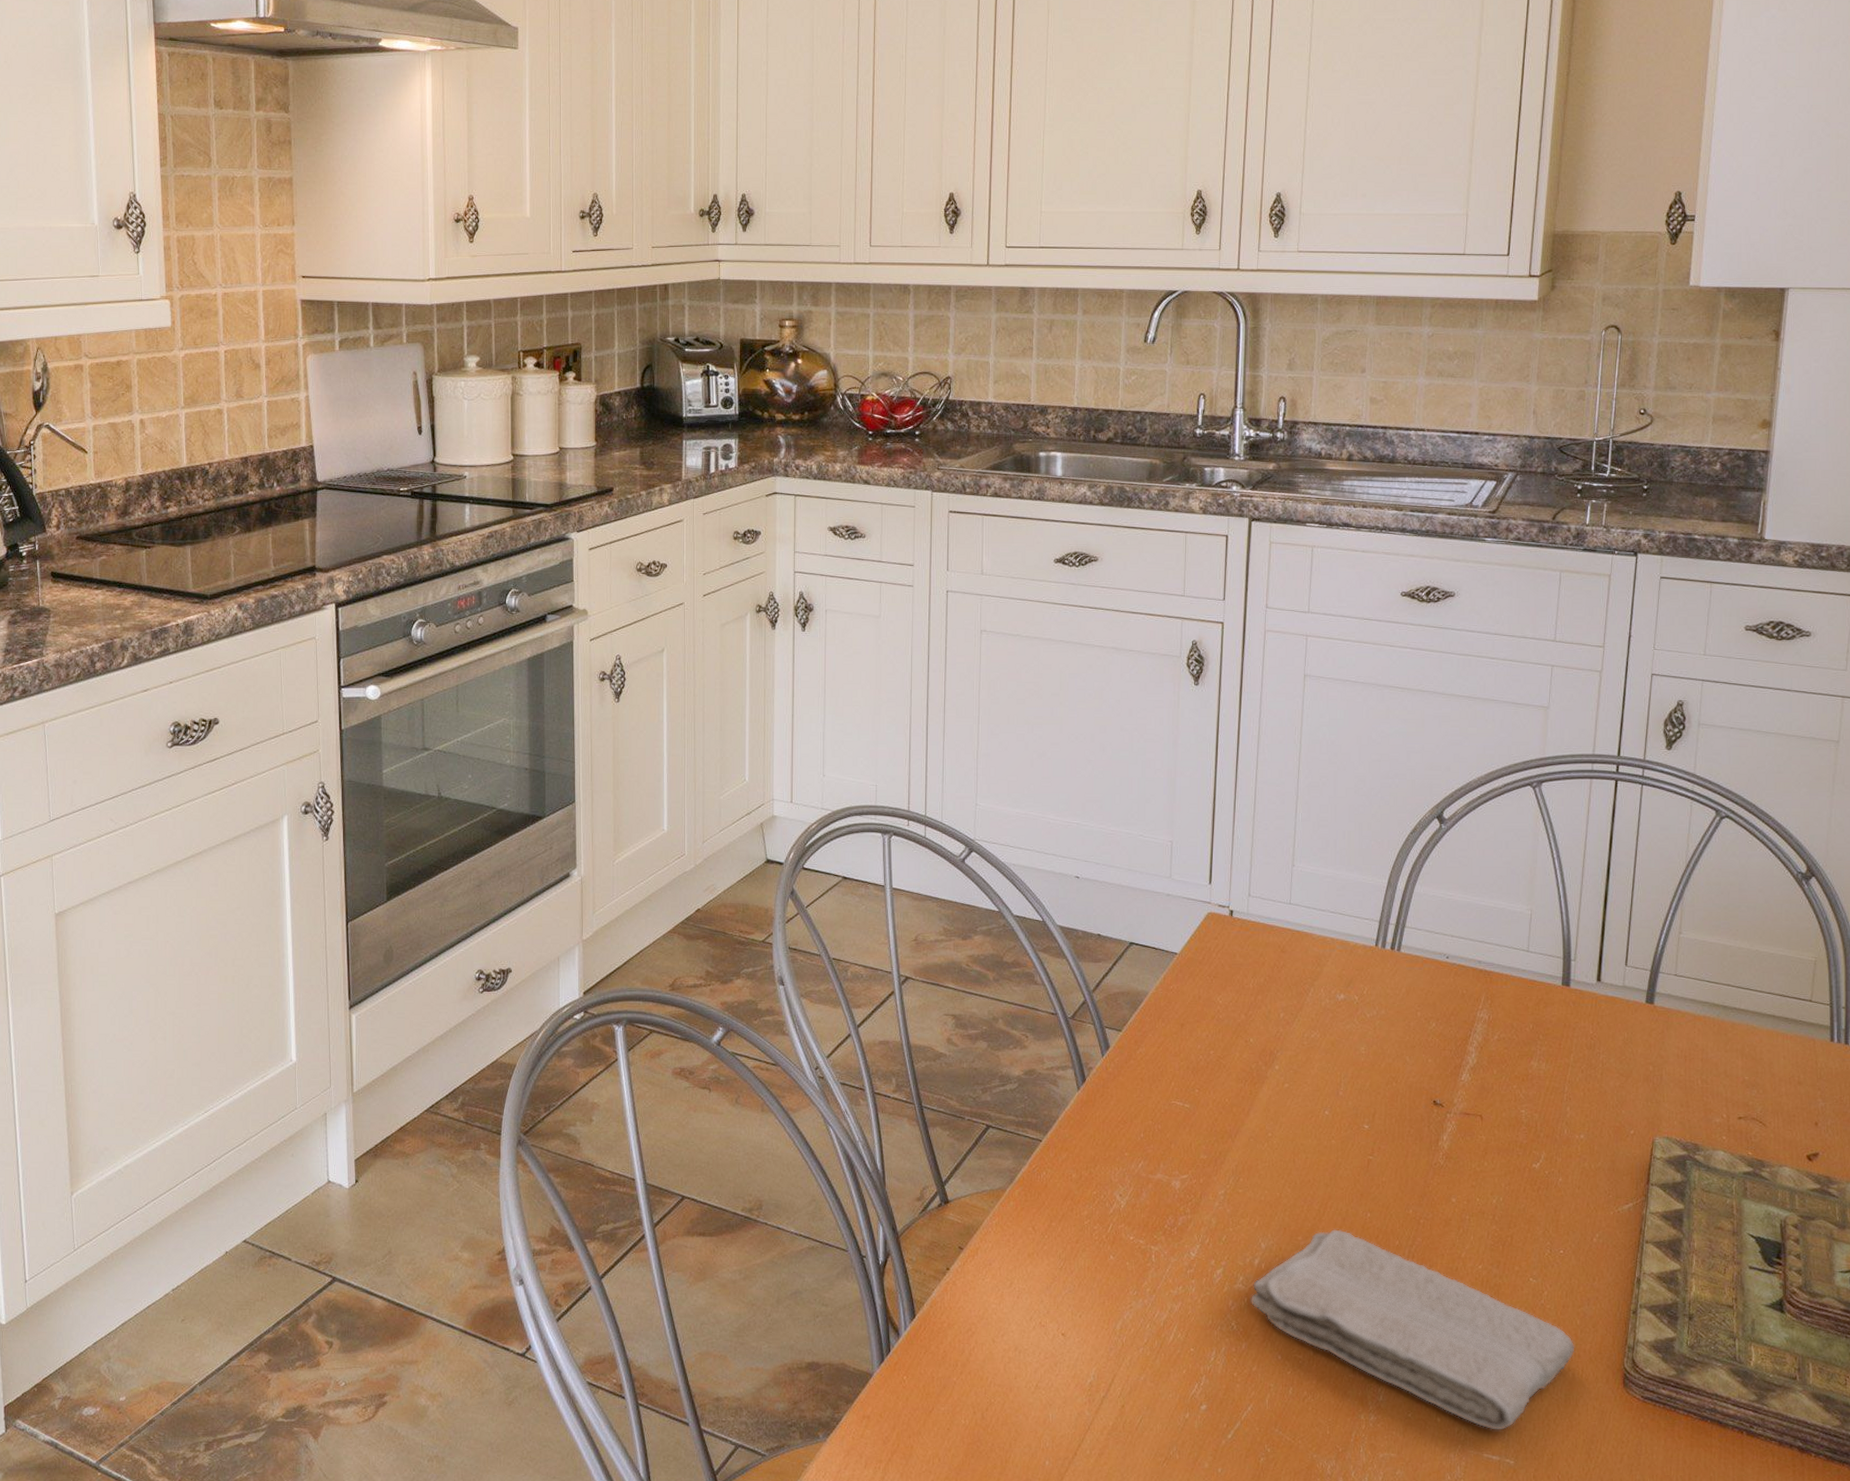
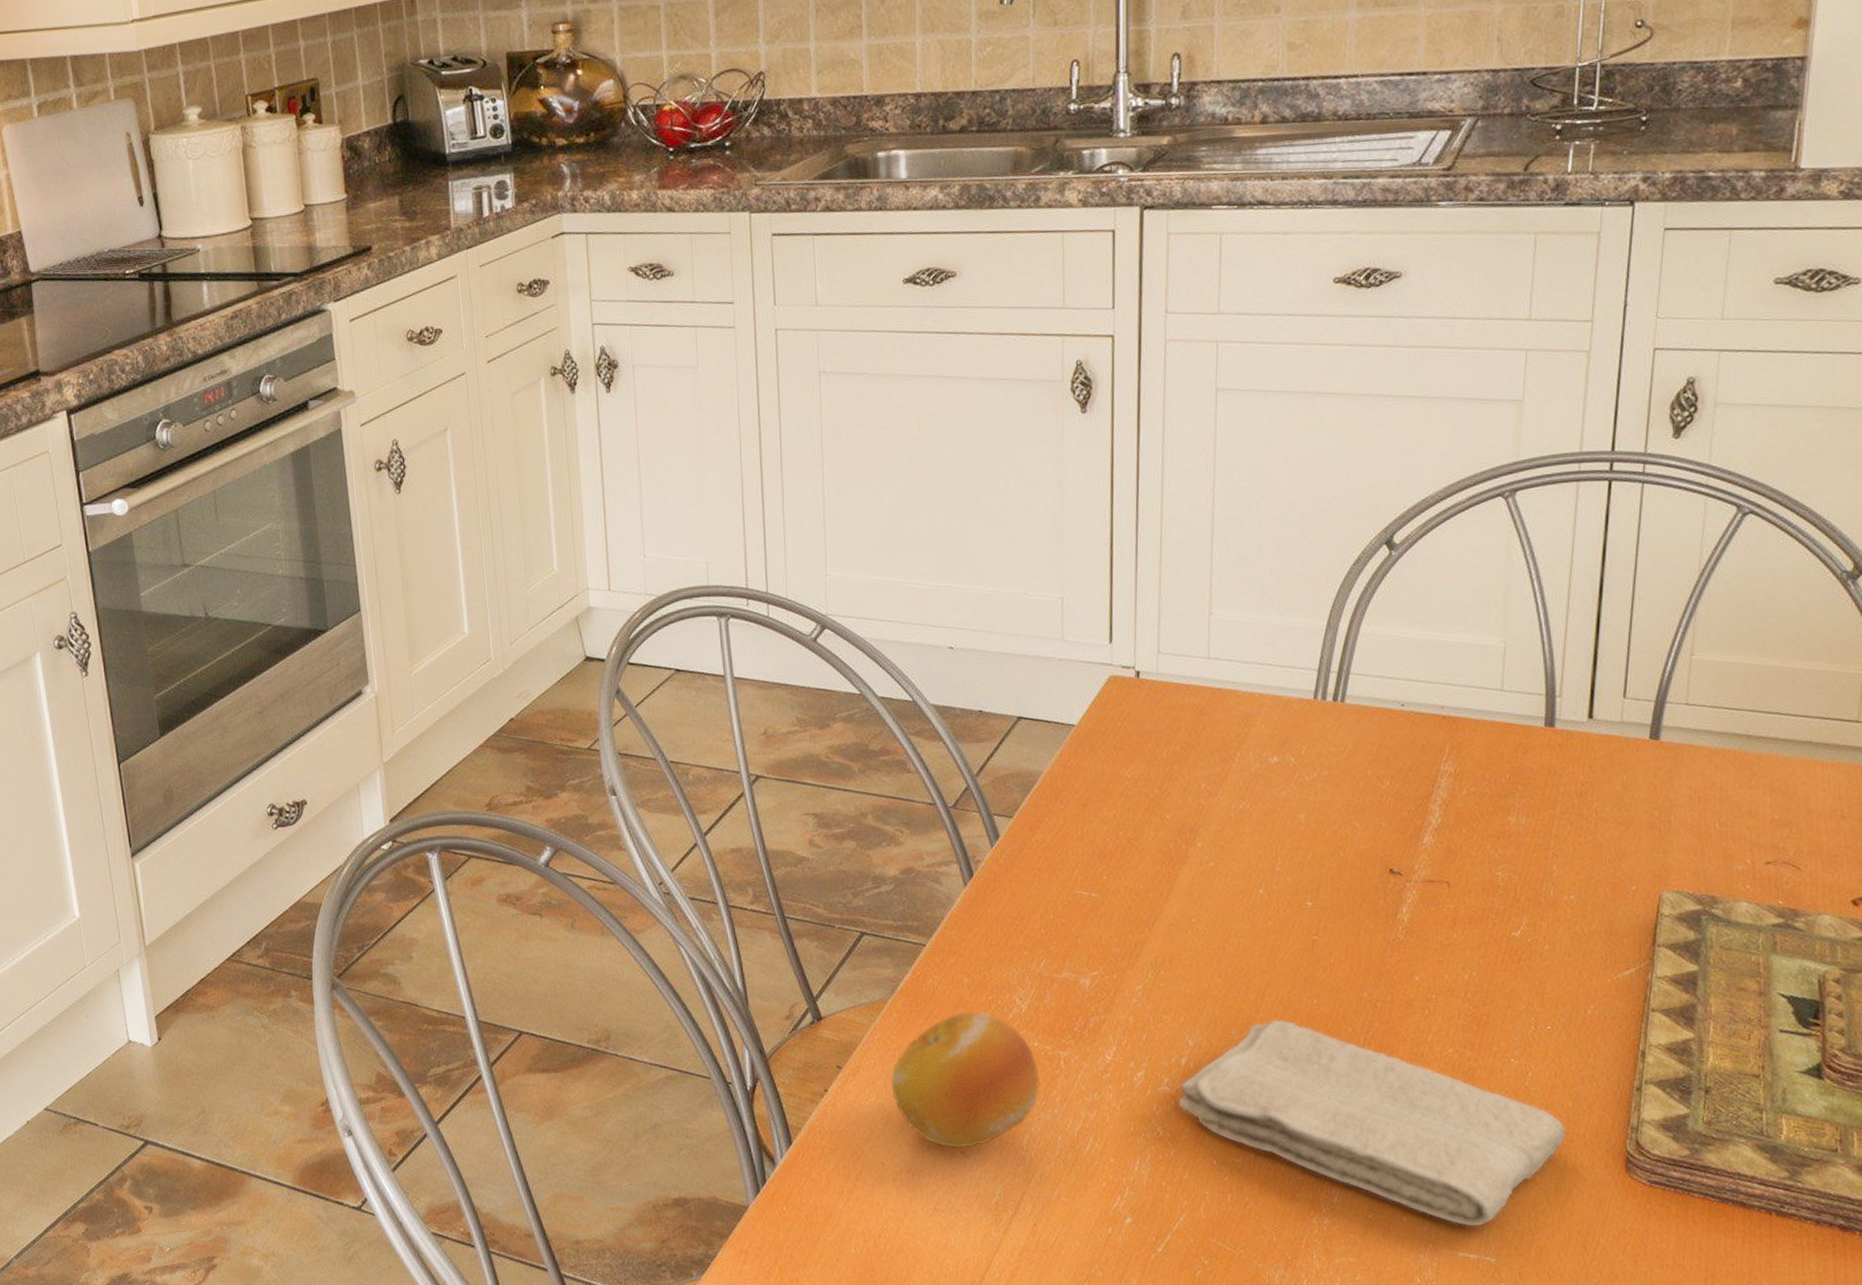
fruit: none [1005,1204,1134,1331] -> present [891,1011,1041,1149]

